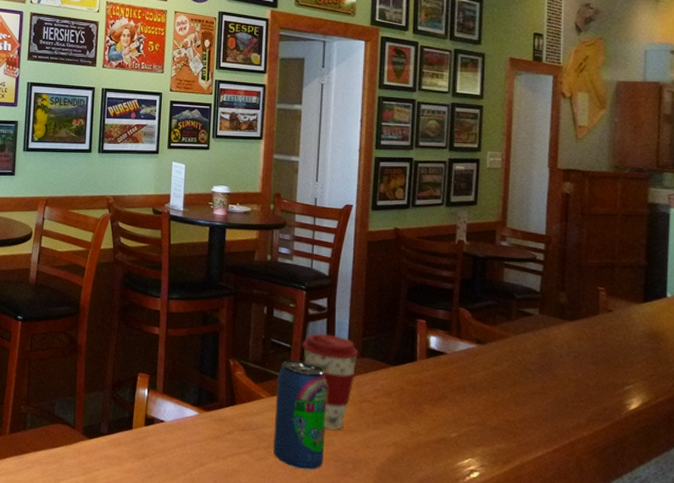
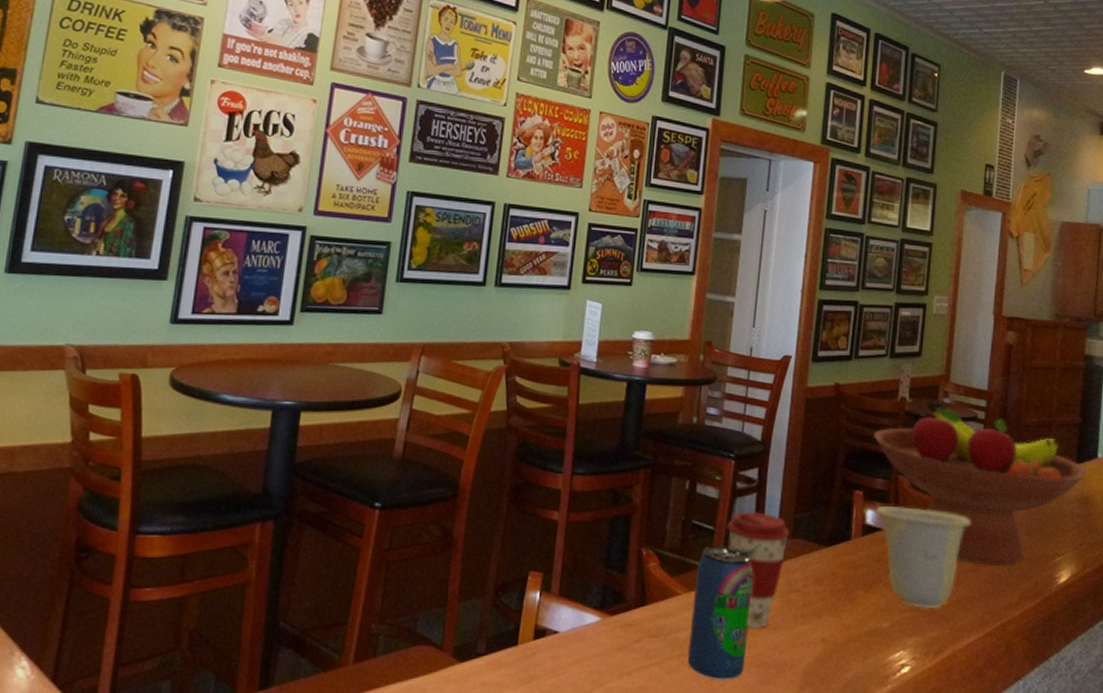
fruit bowl: none [433,241,656,391] -> present [873,398,1088,566]
cup: none [439,333,533,425] -> present [876,506,970,610]

